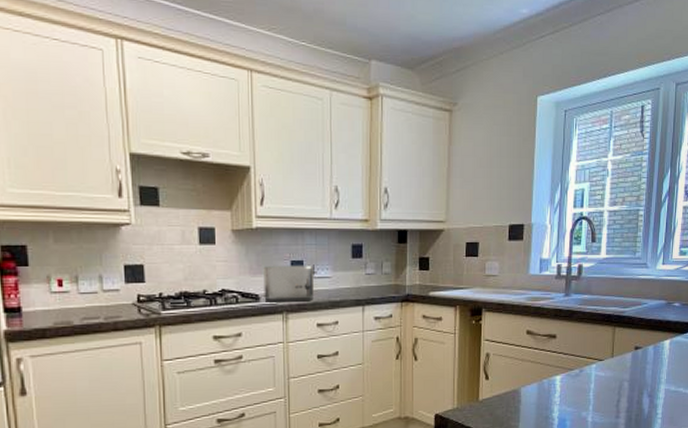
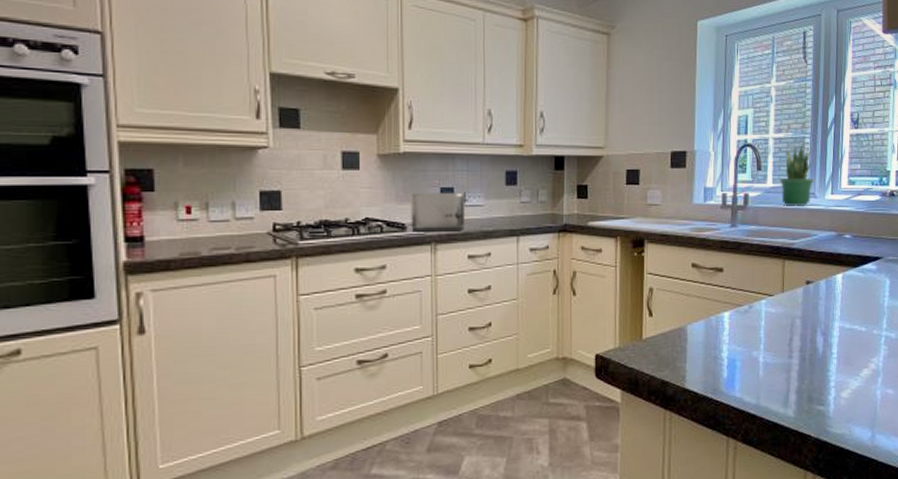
planter: none [613,217,649,276] -> present [779,145,816,206]

